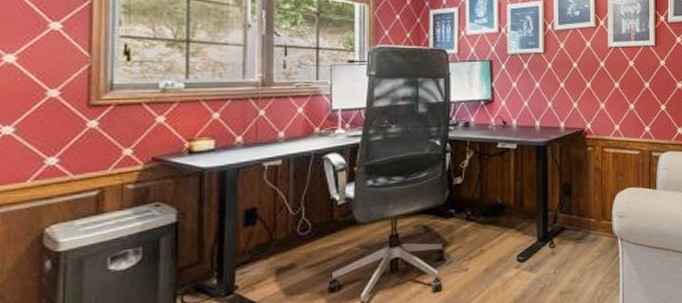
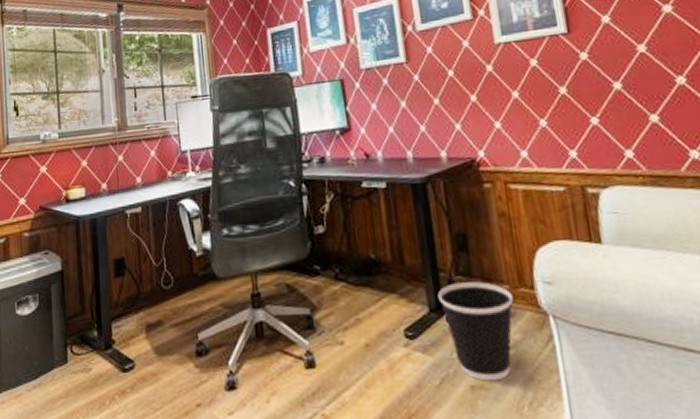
wastebasket: none [545,217,596,288] -> present [437,281,513,381]

